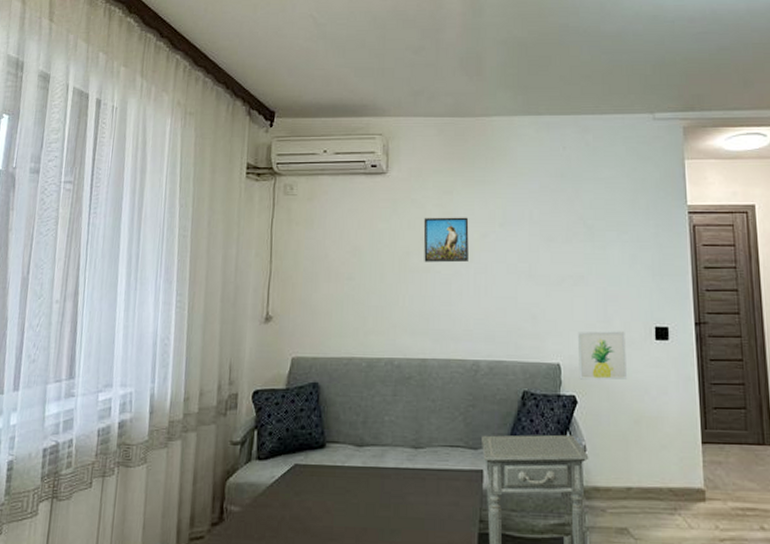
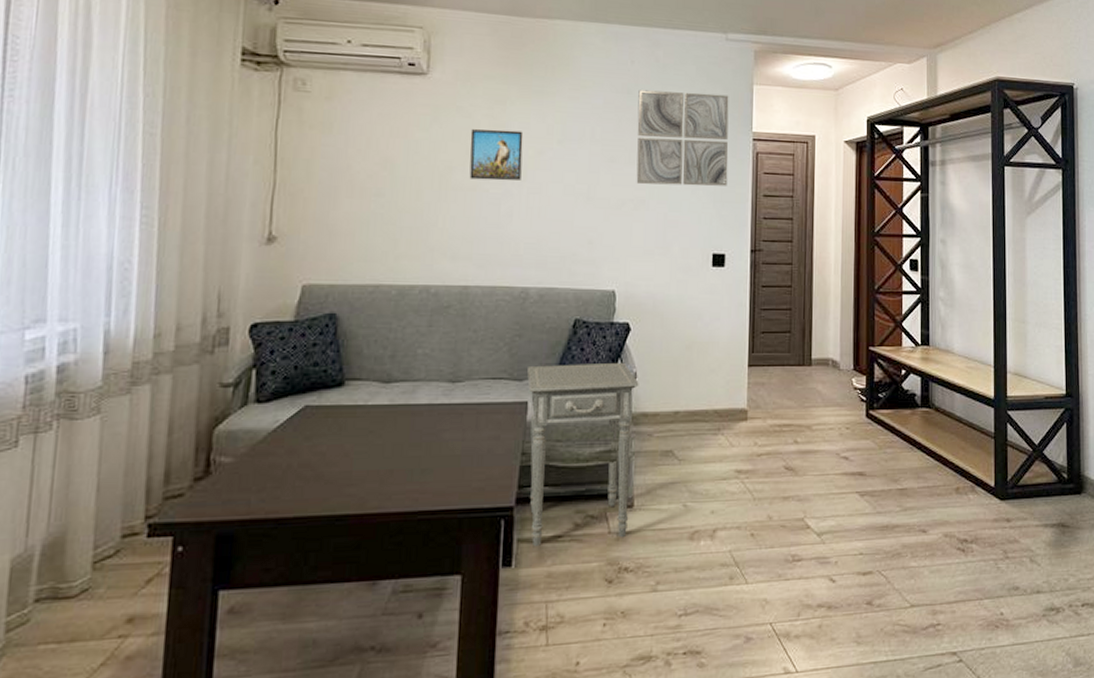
wall art: none [571,171,666,261] -> present [636,89,729,186]
wall art: present [578,331,627,380] -> none [634,257,683,307]

